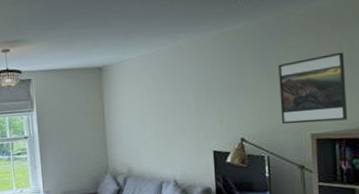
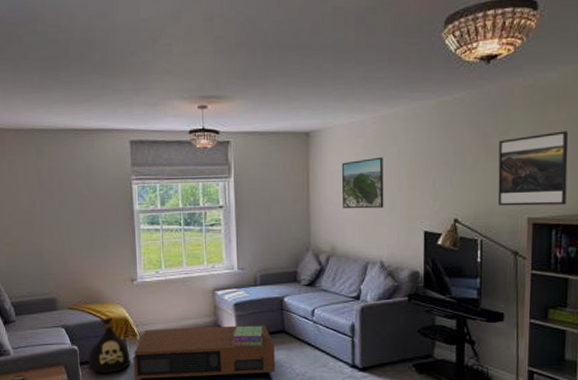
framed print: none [133,85,175,134] -> present [341,156,384,209]

